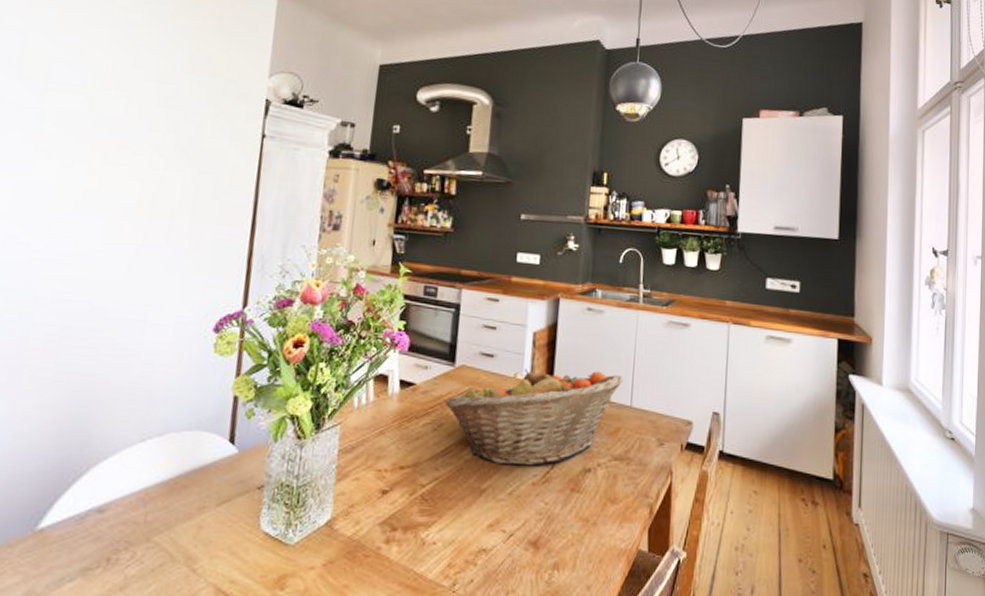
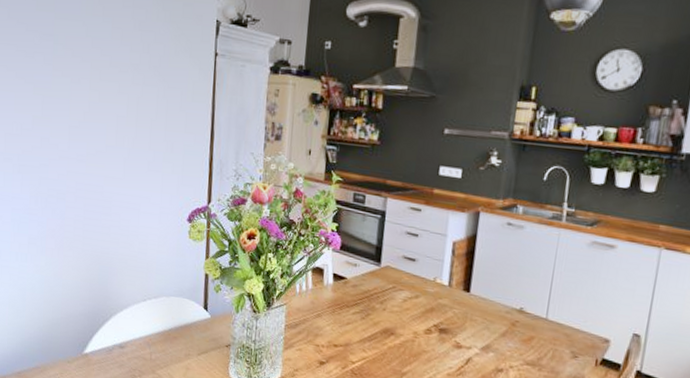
fruit basket: present [444,368,624,466] -> none [371,274,541,360]

